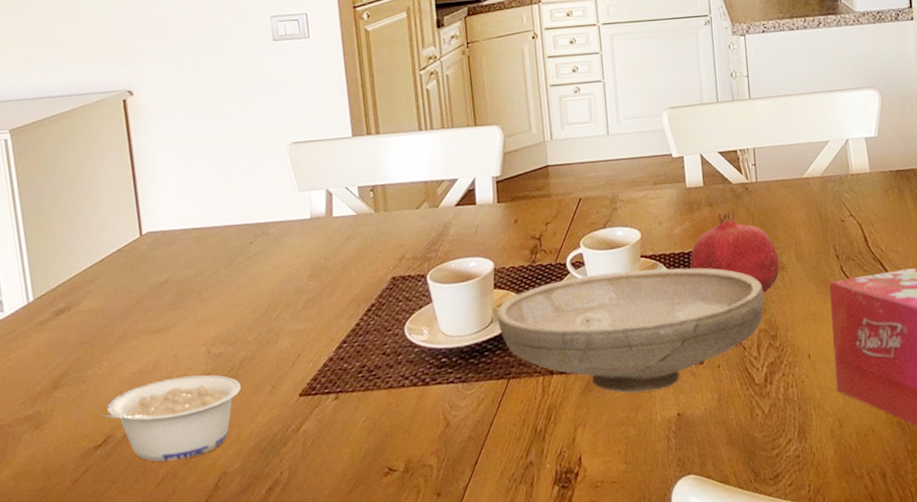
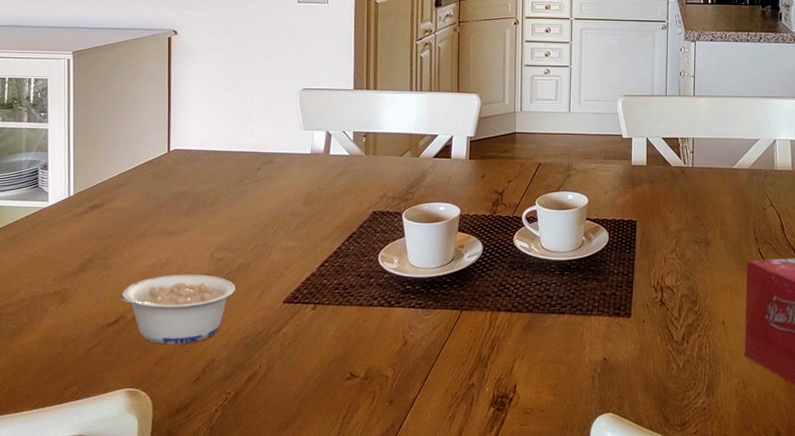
bowl: present [497,268,765,393] -> none [458,230,690,336]
fruit: present [689,211,780,293] -> none [627,189,705,263]

